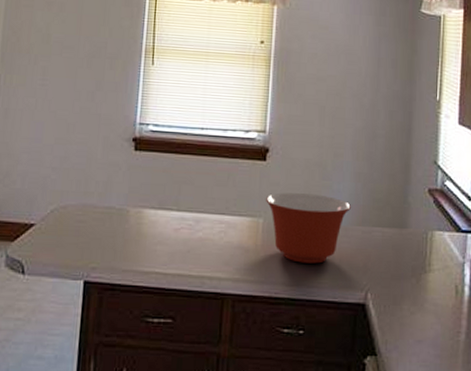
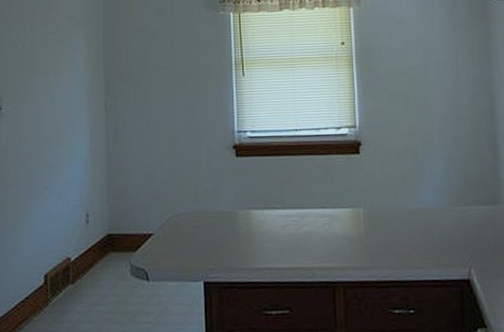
mixing bowl: present [266,192,351,264] -> none [364,180,445,247]

